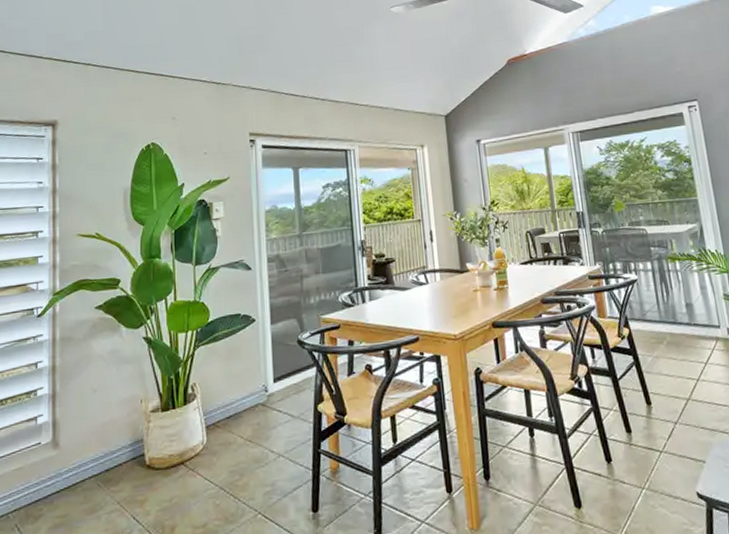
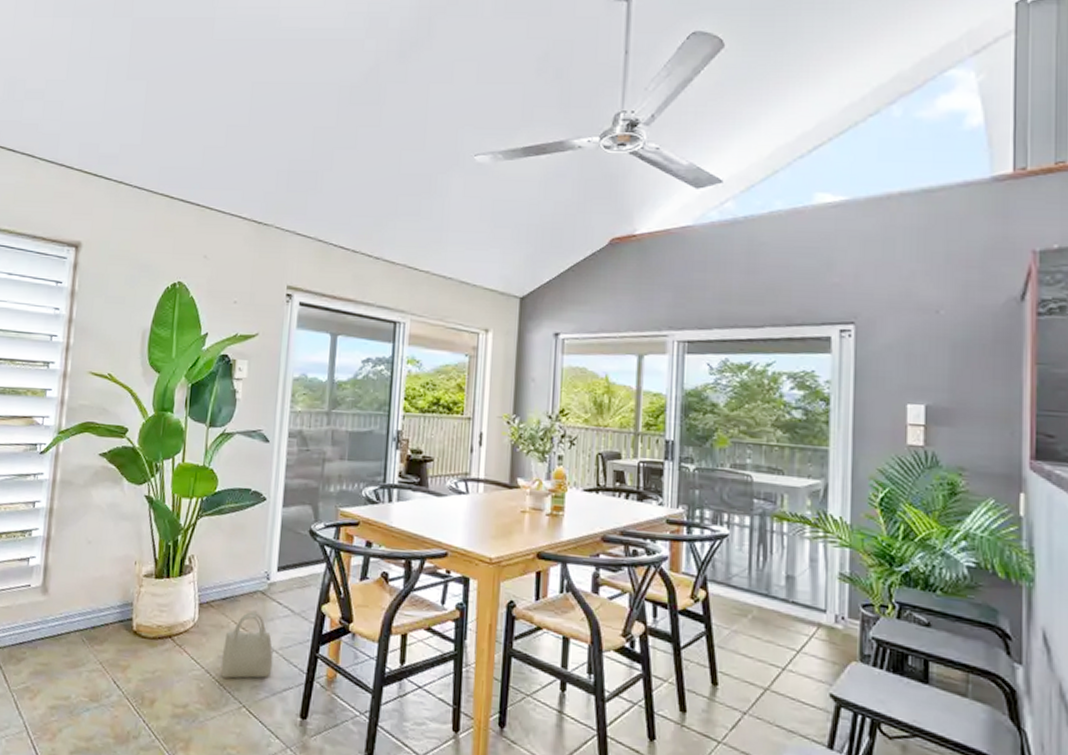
handbag: none [233,423,281,491] -> present [220,611,273,679]

